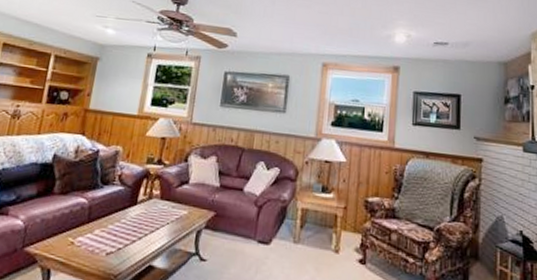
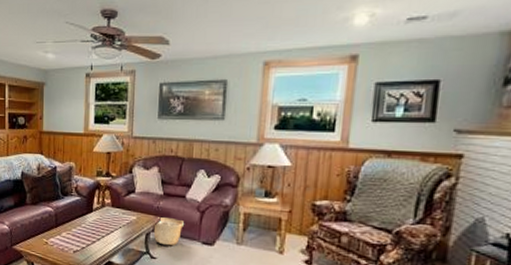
basket: none [205,212,240,245] -> present [153,217,184,245]

